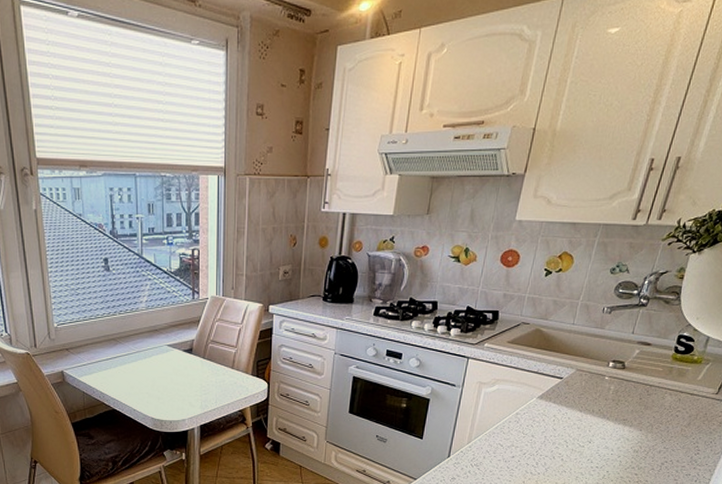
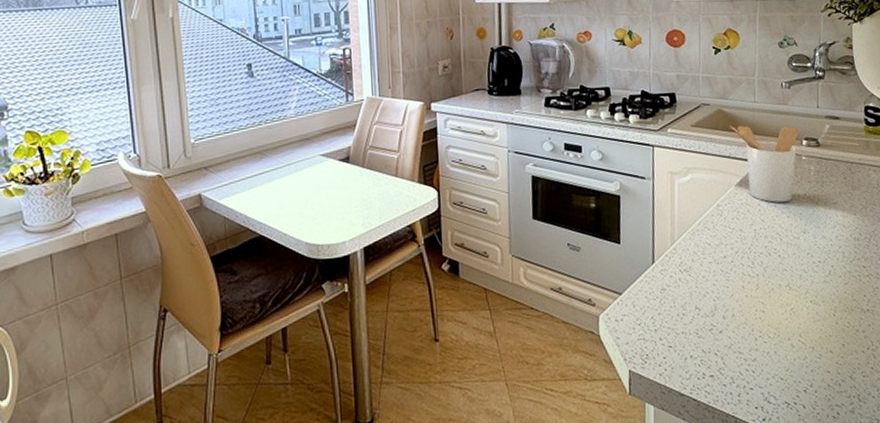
utensil holder: none [544,344,608,415] -> present [729,125,799,203]

